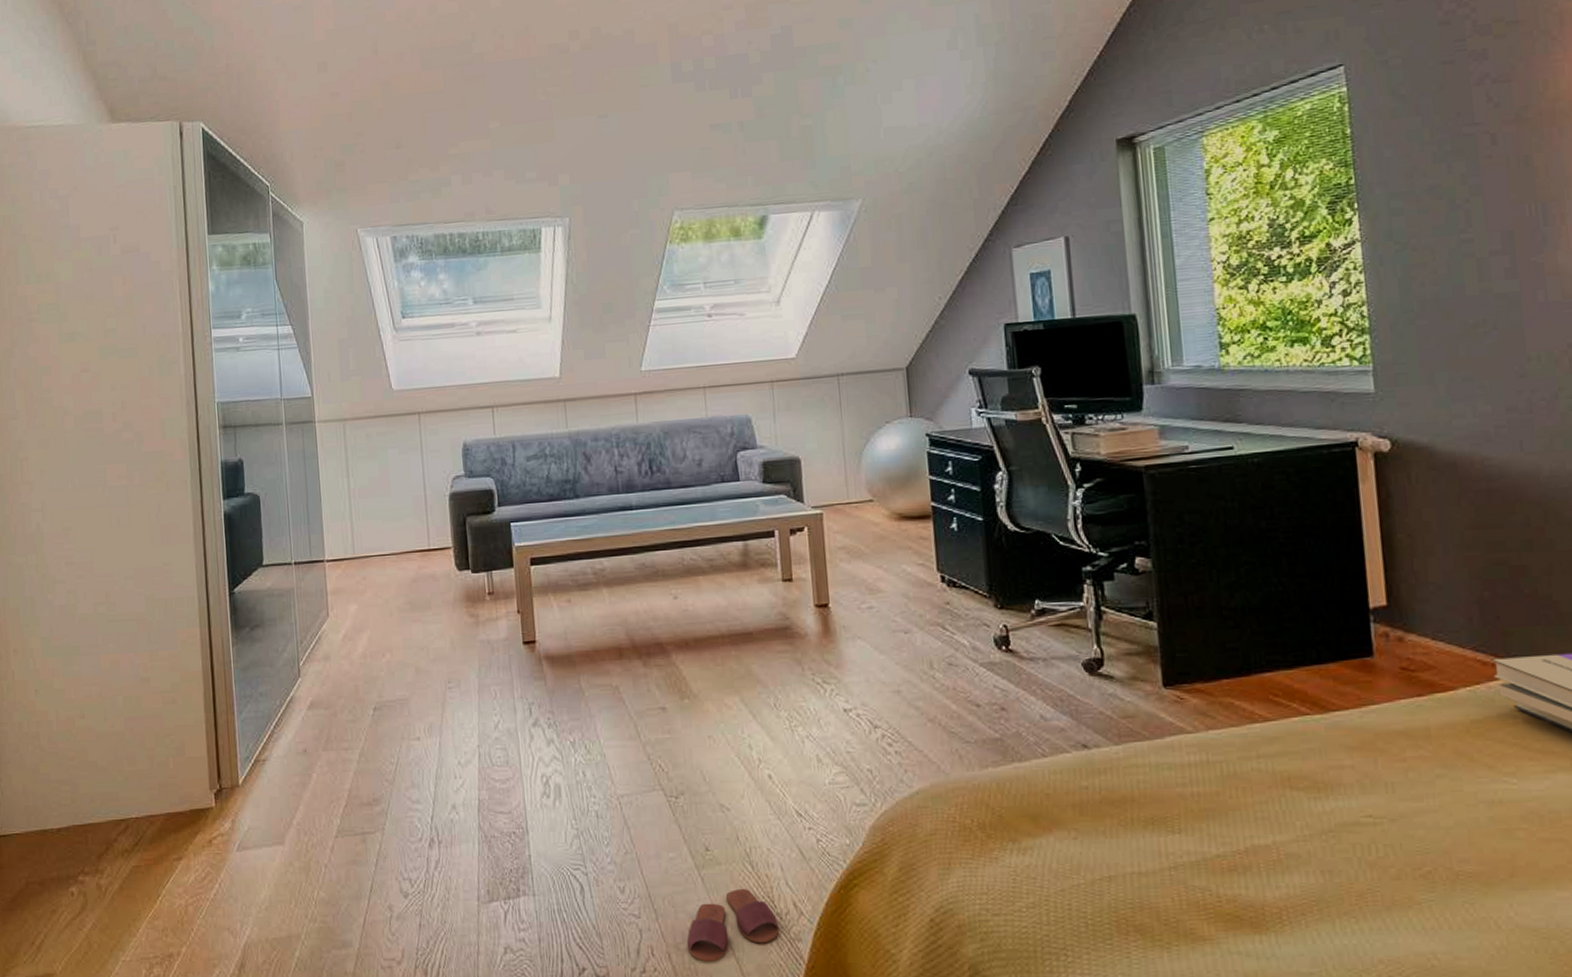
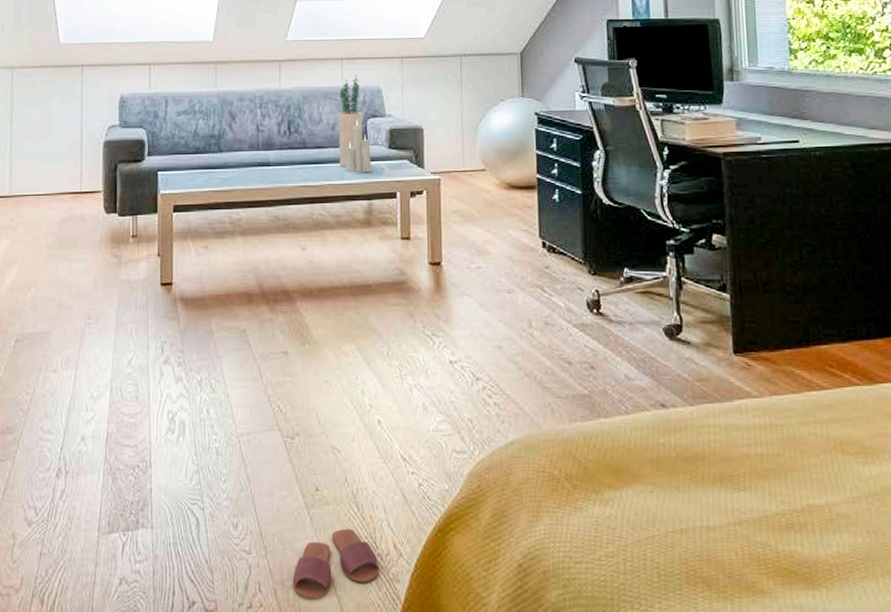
vase: none [703,404,733,508] -> present [338,74,363,168]
candle: none [715,453,746,512] -> present [345,119,373,173]

